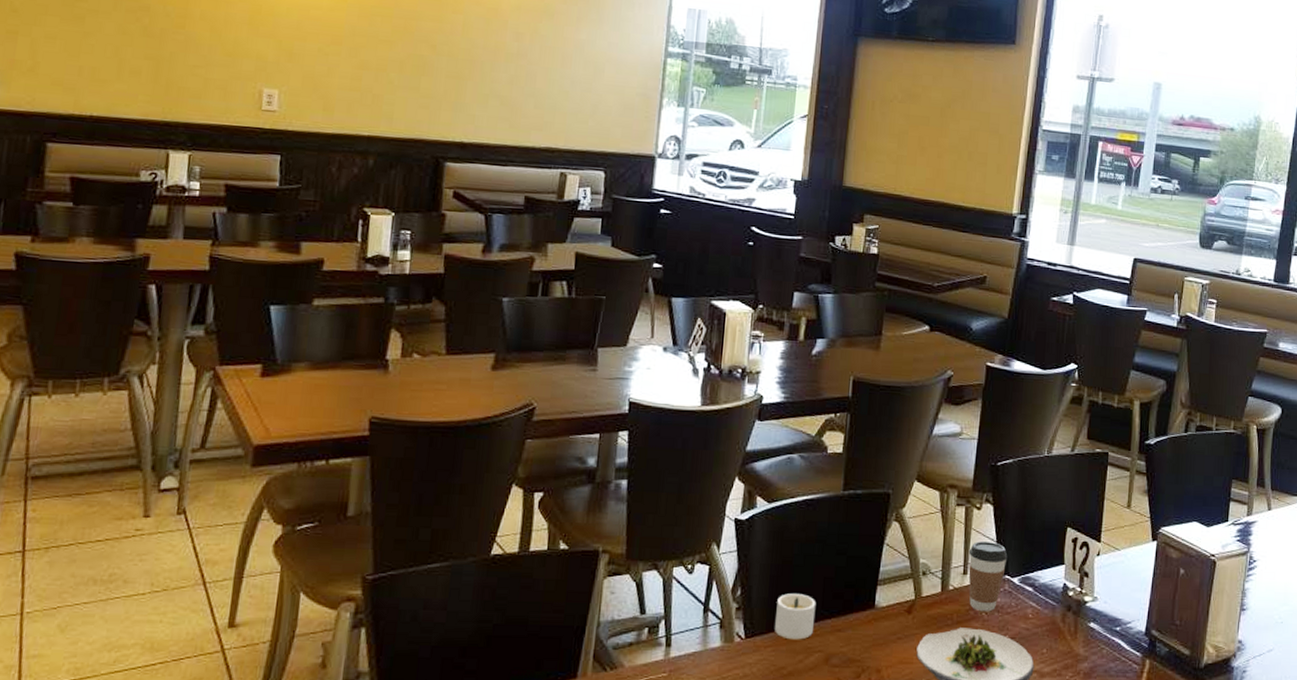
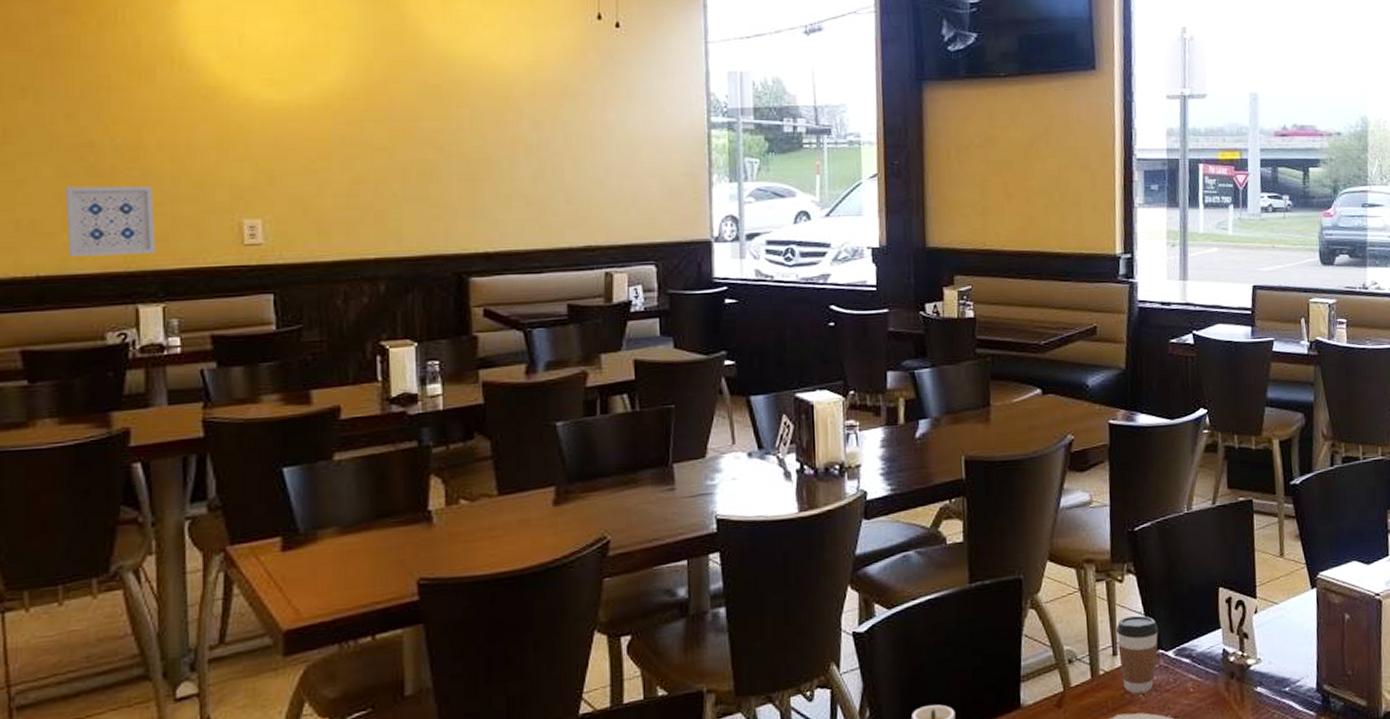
wall art: none [118,42,193,108] -> present [65,185,156,256]

